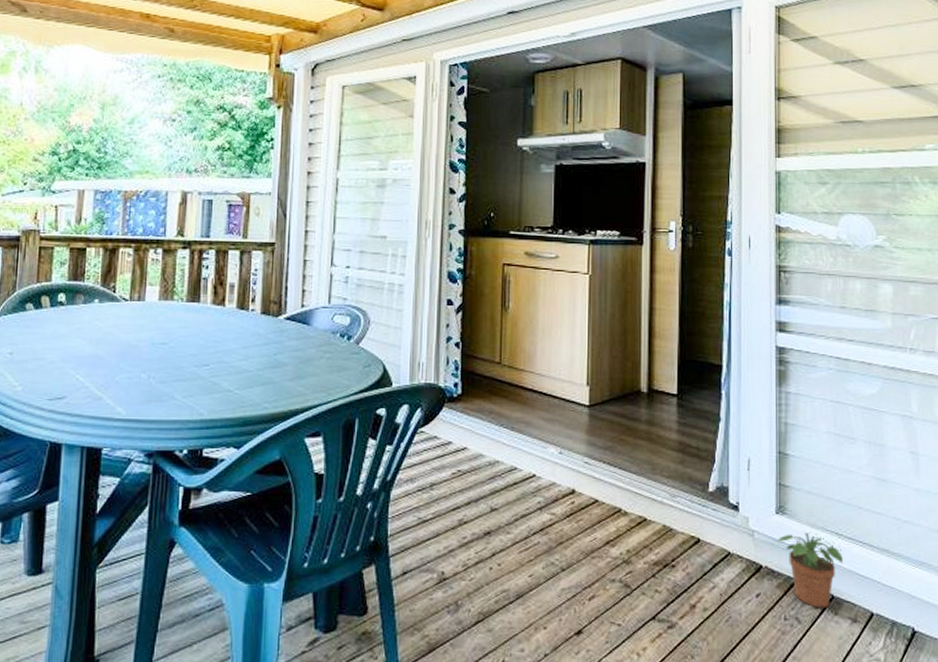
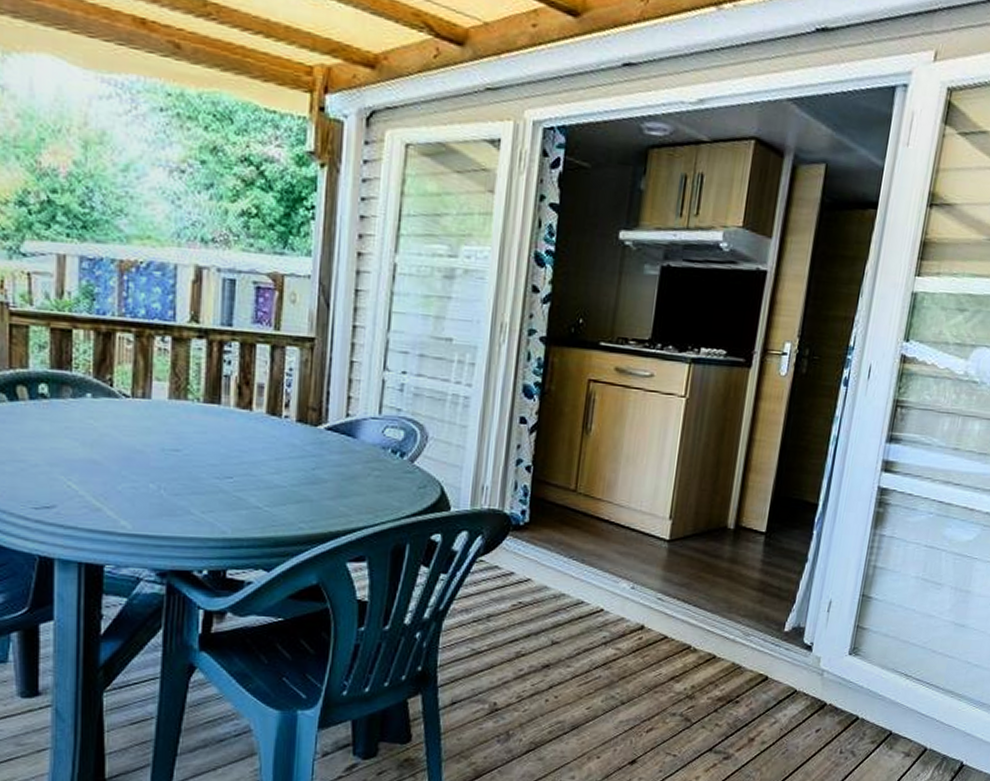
potted plant: present [777,531,843,608] -> none [845,672,908,743]

